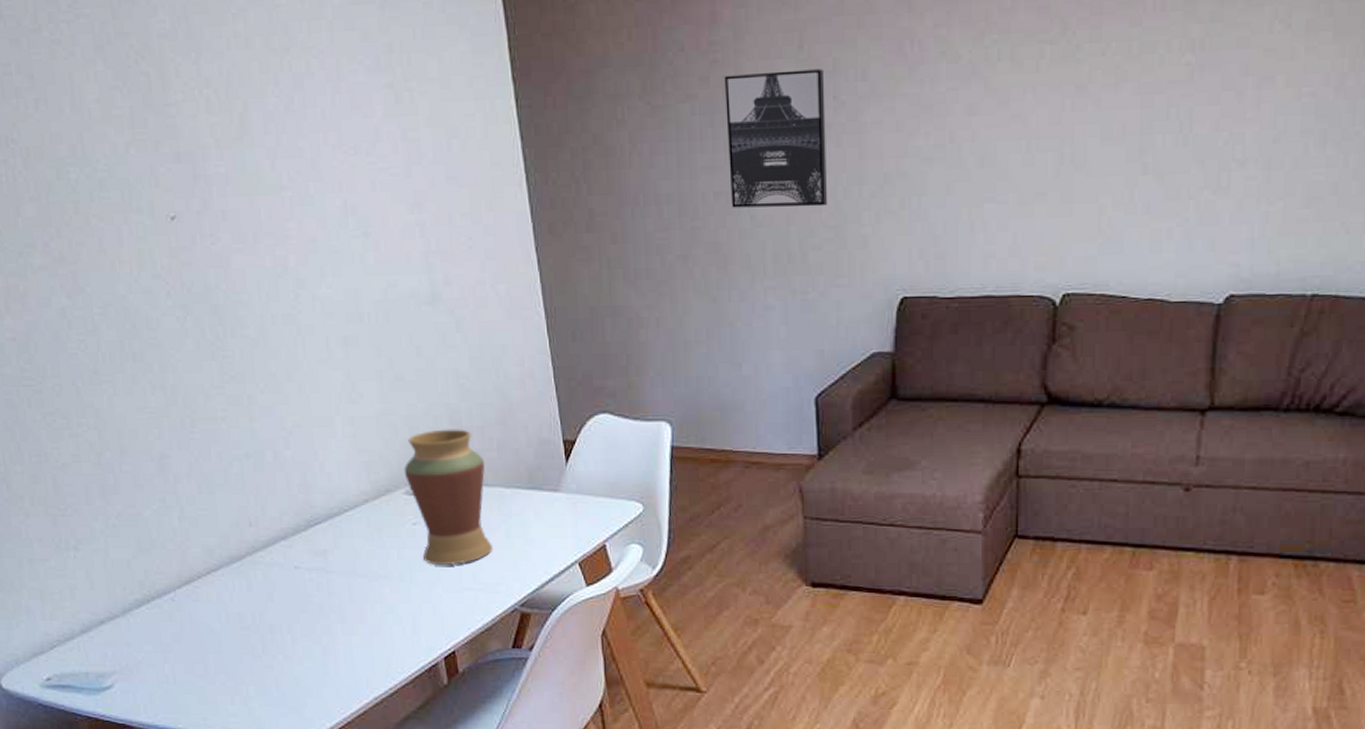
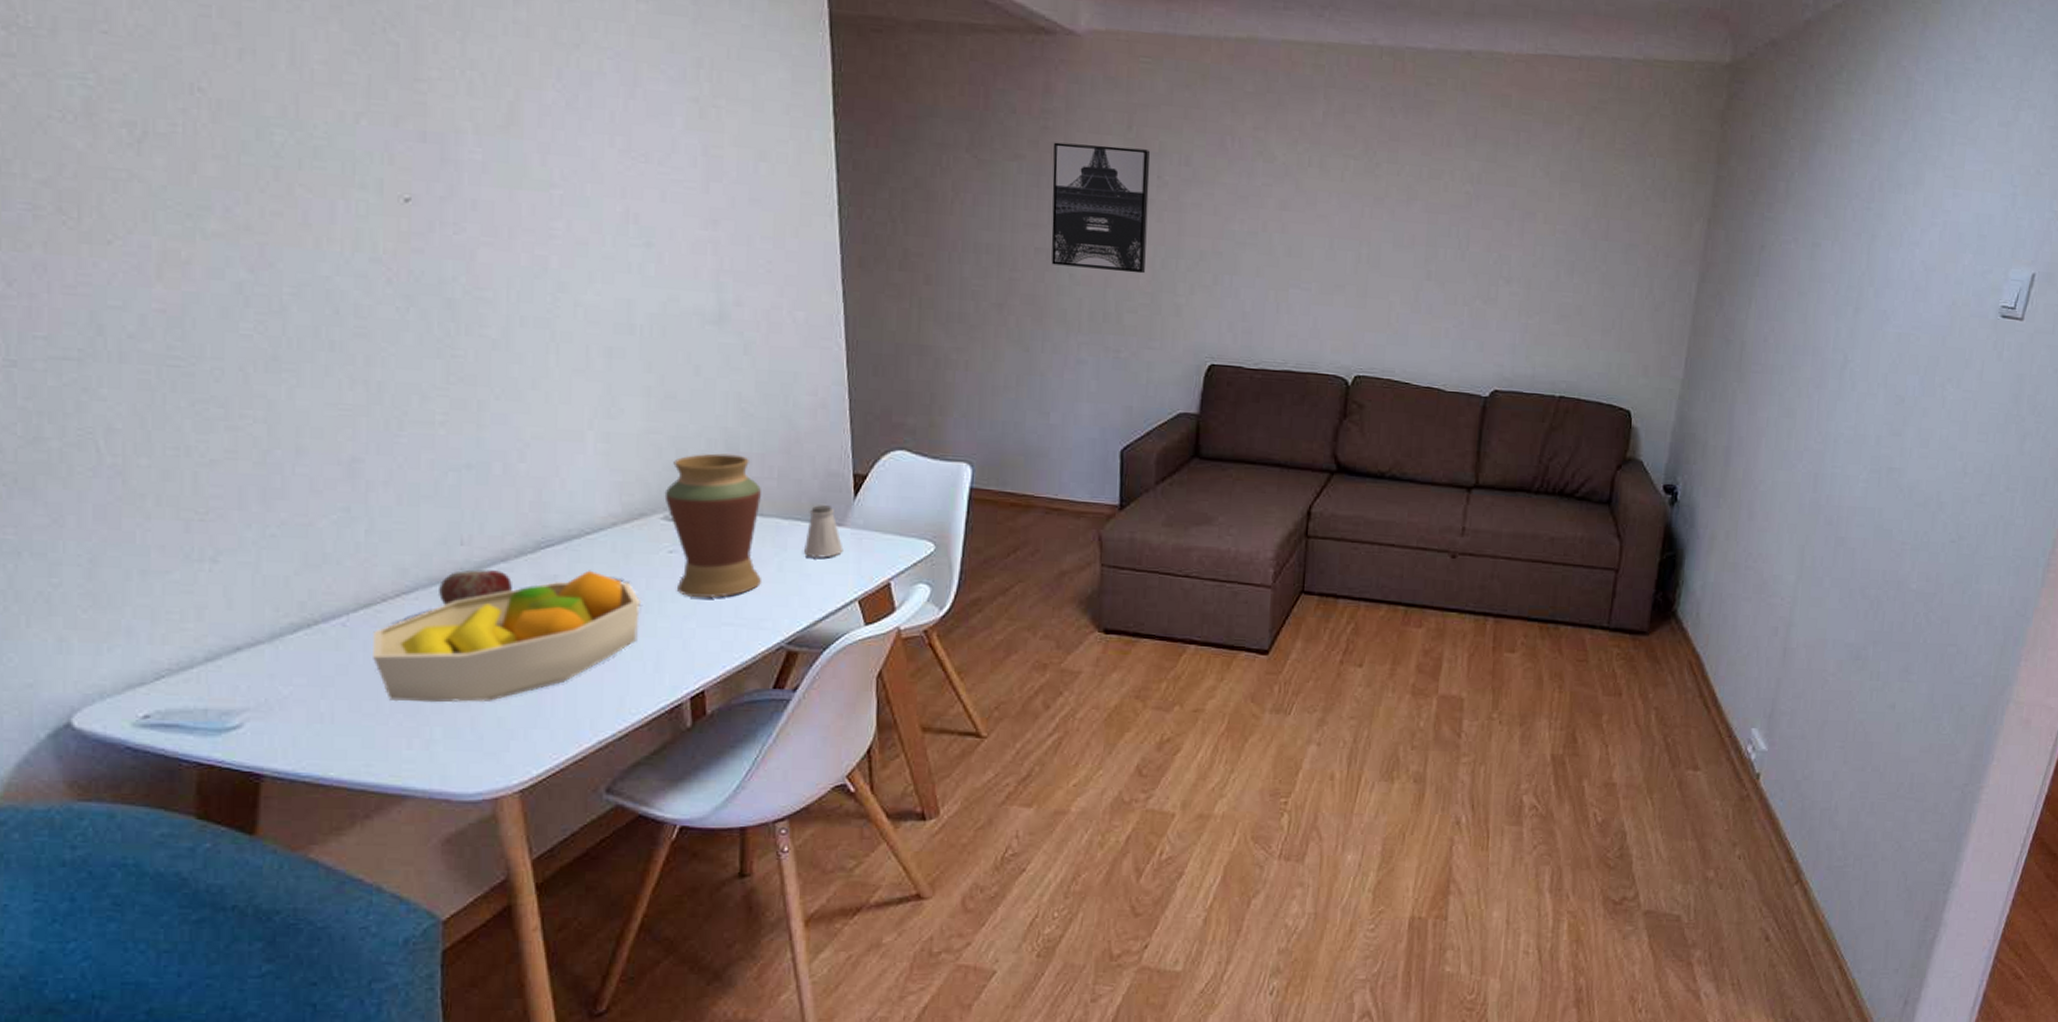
fruit bowl: none [194,544,396,665] -> present [372,570,642,703]
apple: none [238,548,293,581] -> present [439,569,512,606]
saltshaker: none [526,472,561,523] -> present [804,505,844,558]

